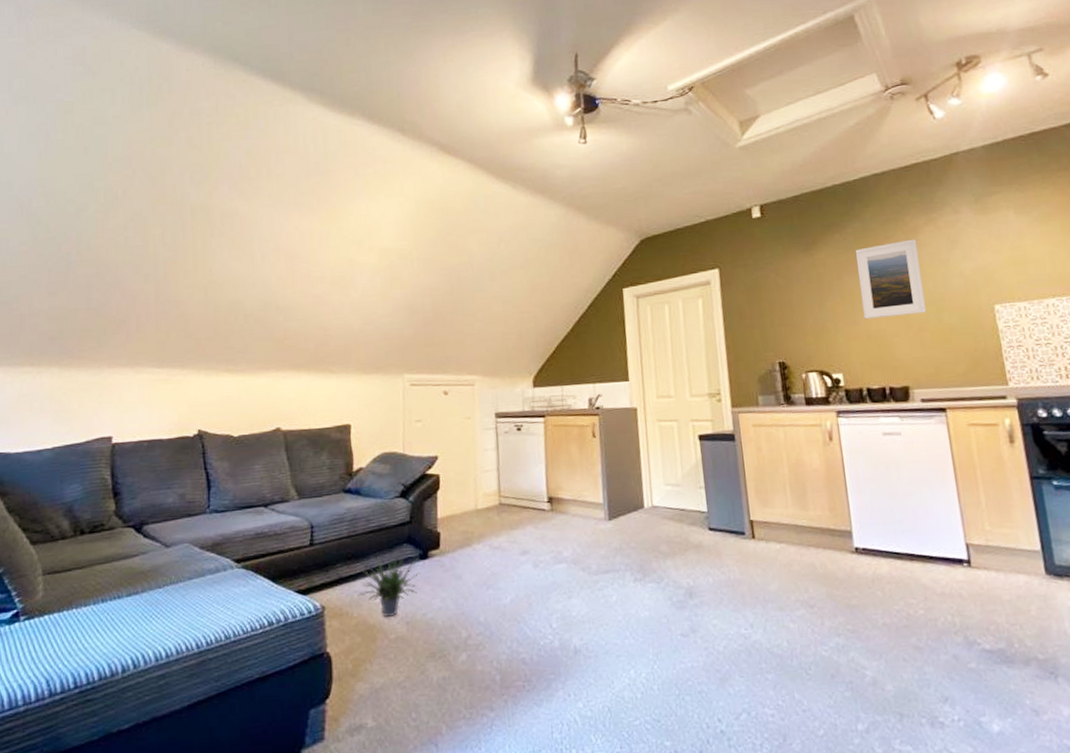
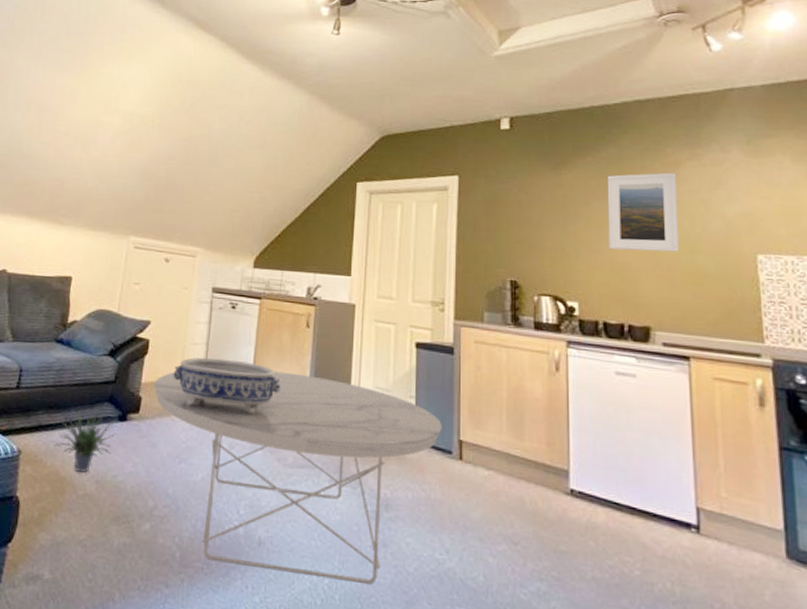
coffee table: none [451,483,733,677] -> present [154,371,442,584]
decorative bowl: none [468,480,576,534] -> present [173,357,281,415]

